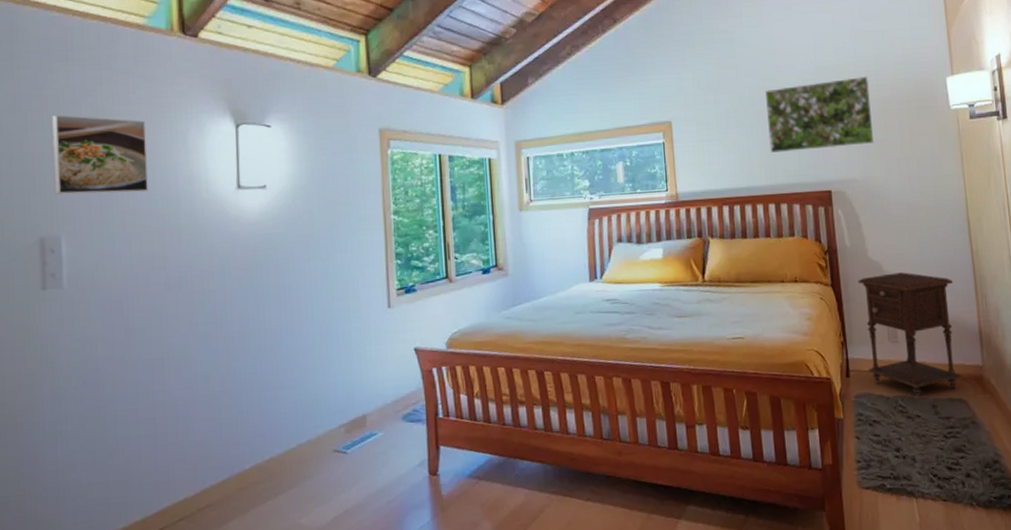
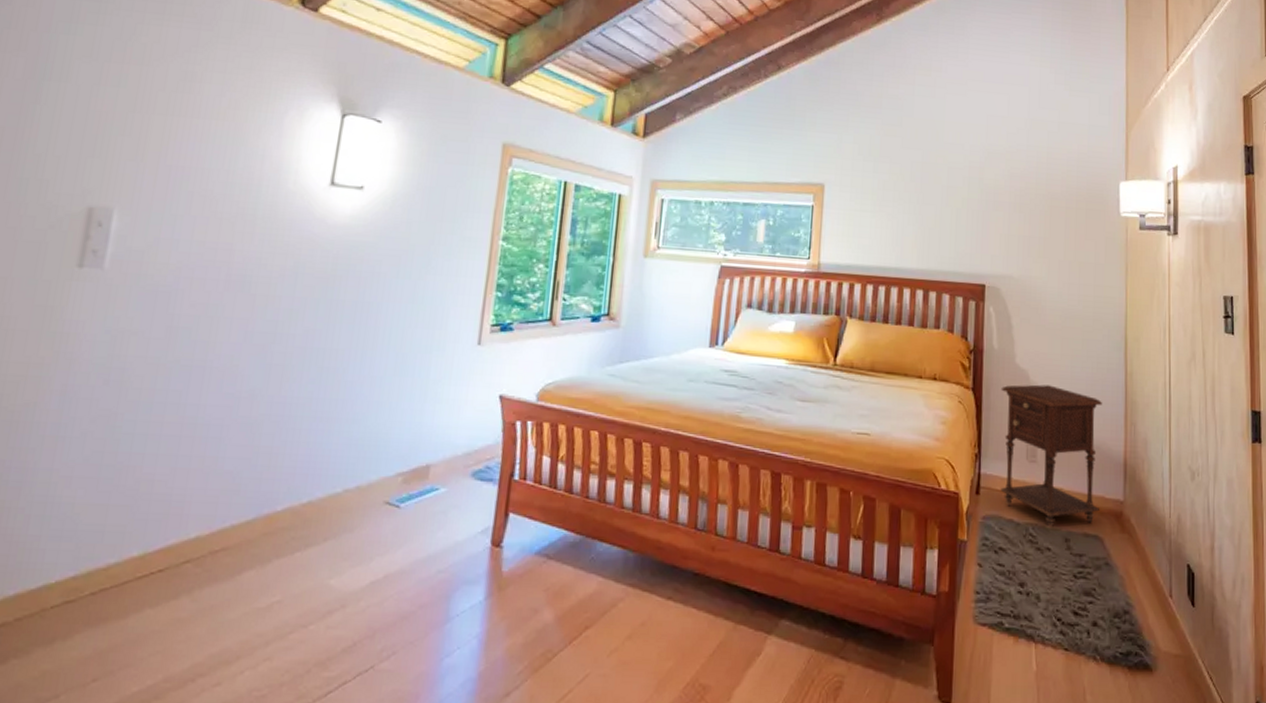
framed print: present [52,114,148,194] -> none [117,71,239,174]
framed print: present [765,76,875,153] -> none [925,166,1039,240]

